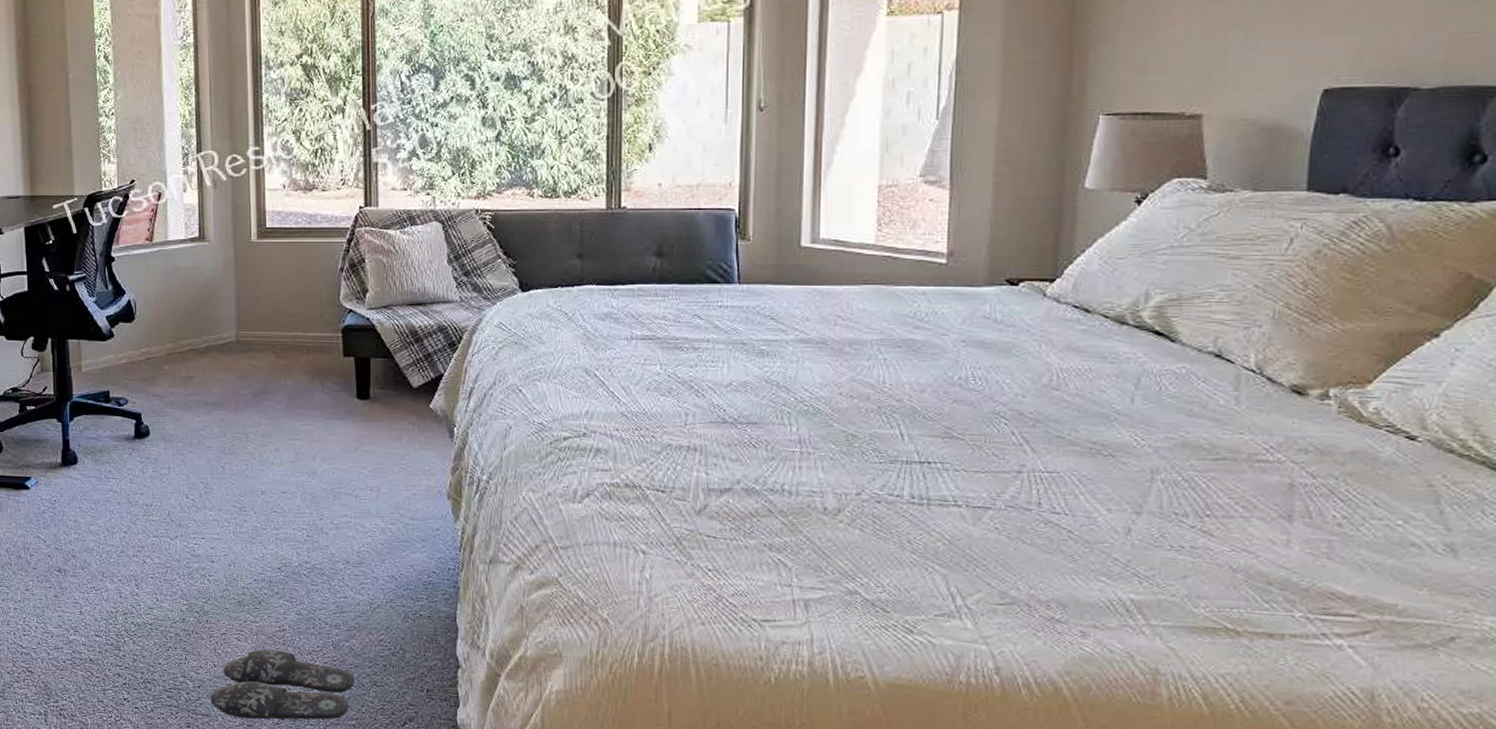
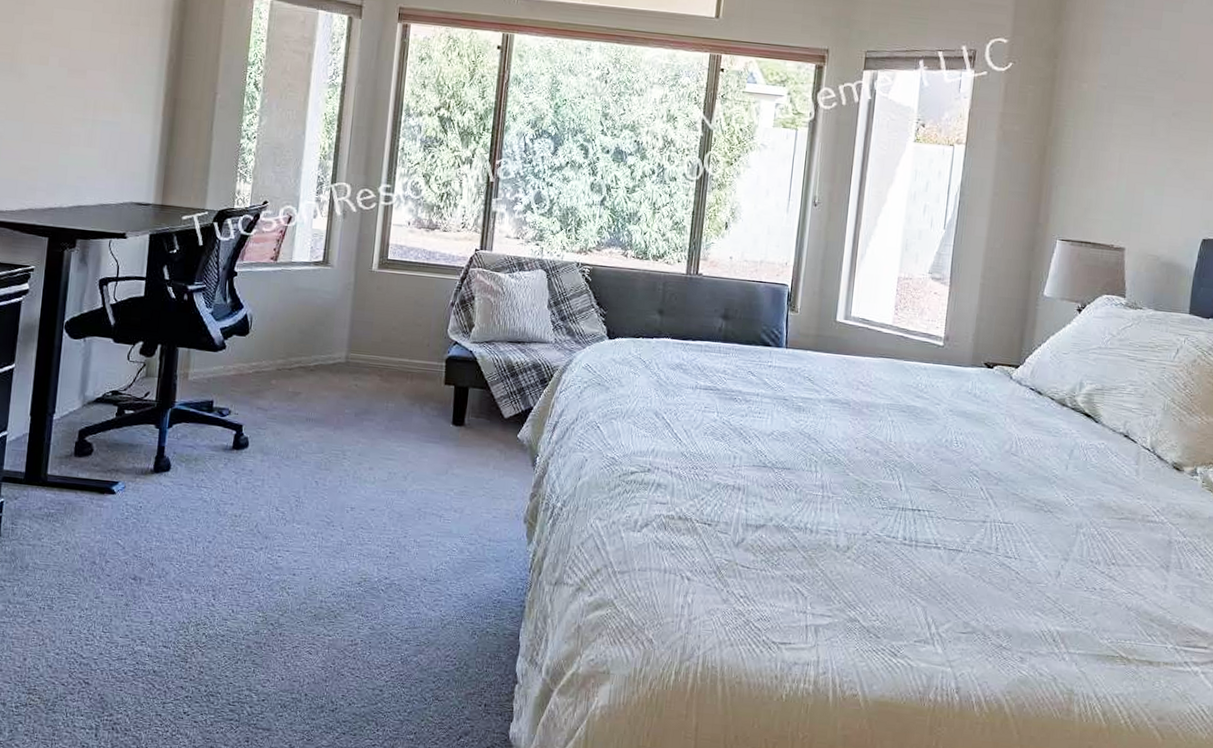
slippers: present [210,649,355,719] -> none [273,662,418,734]

